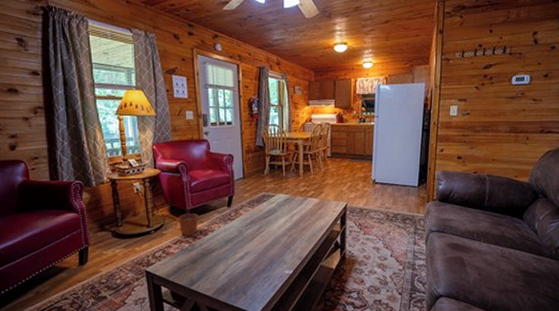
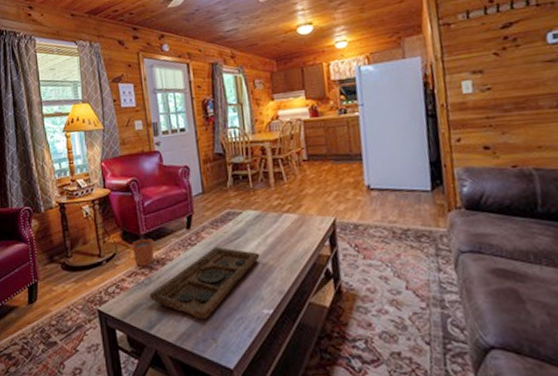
decorative tray: none [192,222,286,278] -> present [149,247,260,319]

